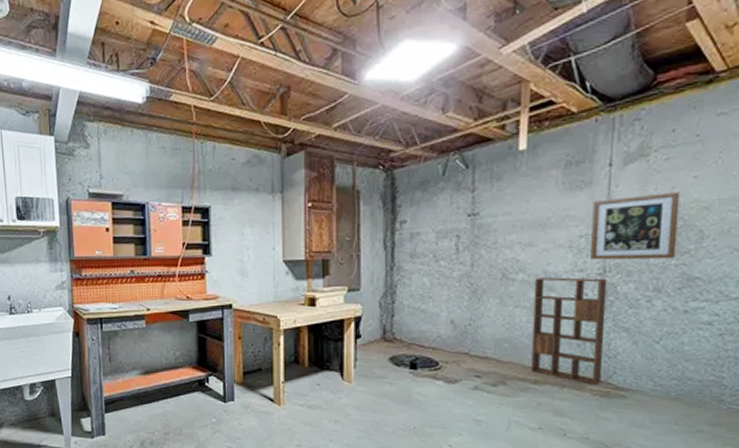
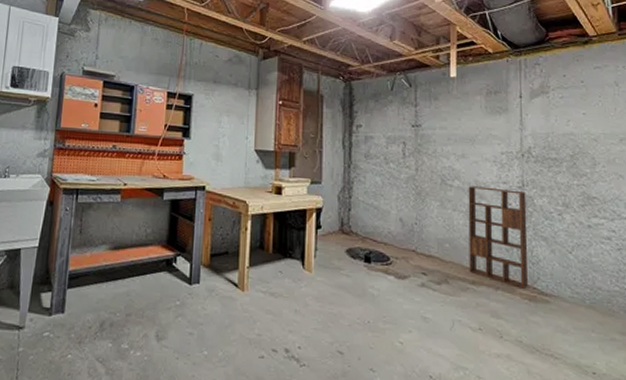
wall art: present [590,192,680,260] -> none [510,124,577,180]

